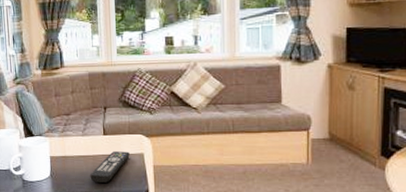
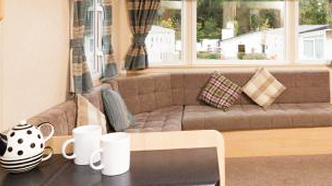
remote control: present [90,151,130,183] -> none [167,145,204,175]

